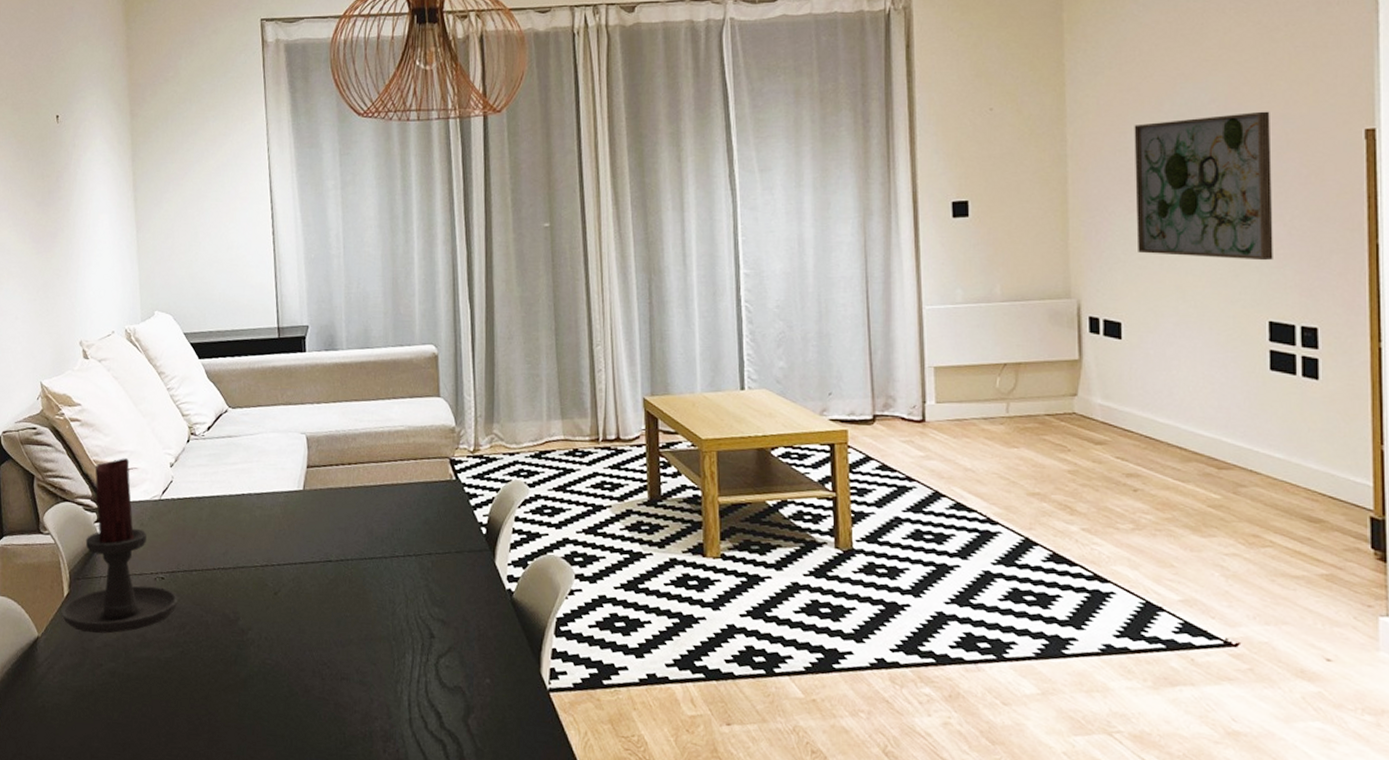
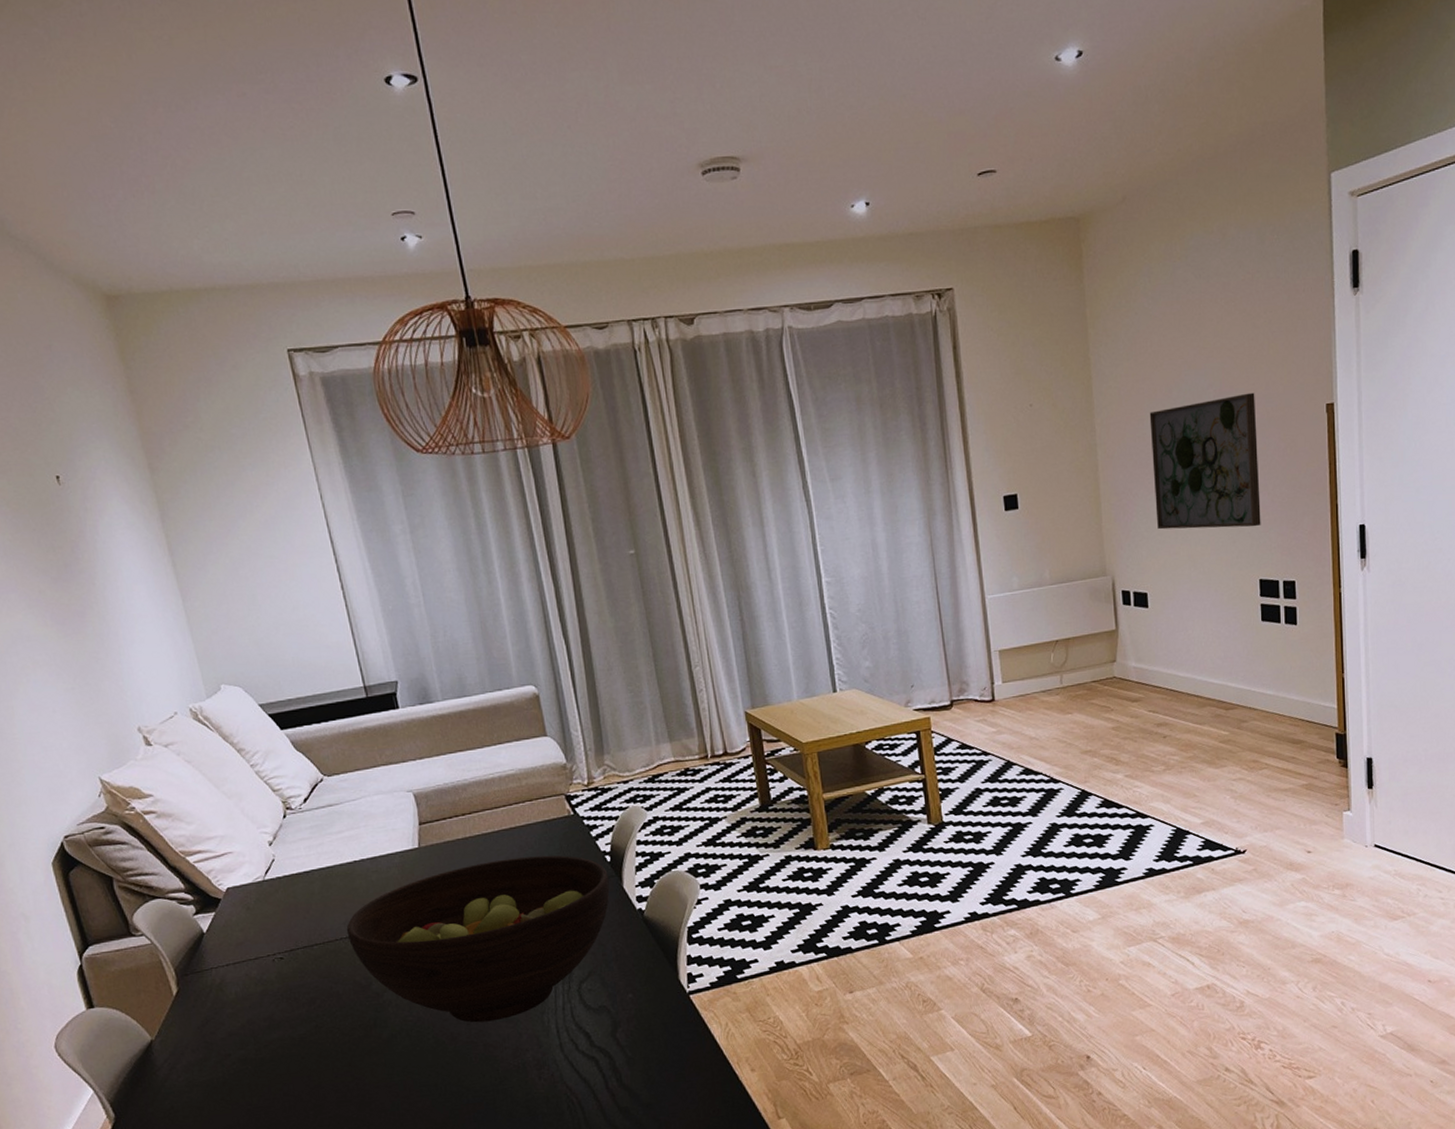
candle holder: present [61,458,178,634] -> none [173,844,302,1026]
fruit bowl: none [224,514,482,681] -> present [346,855,610,1023]

